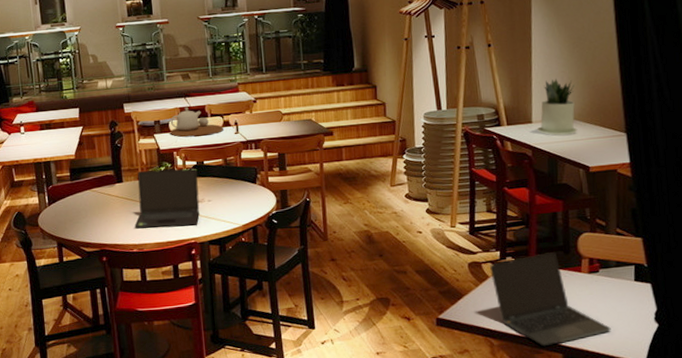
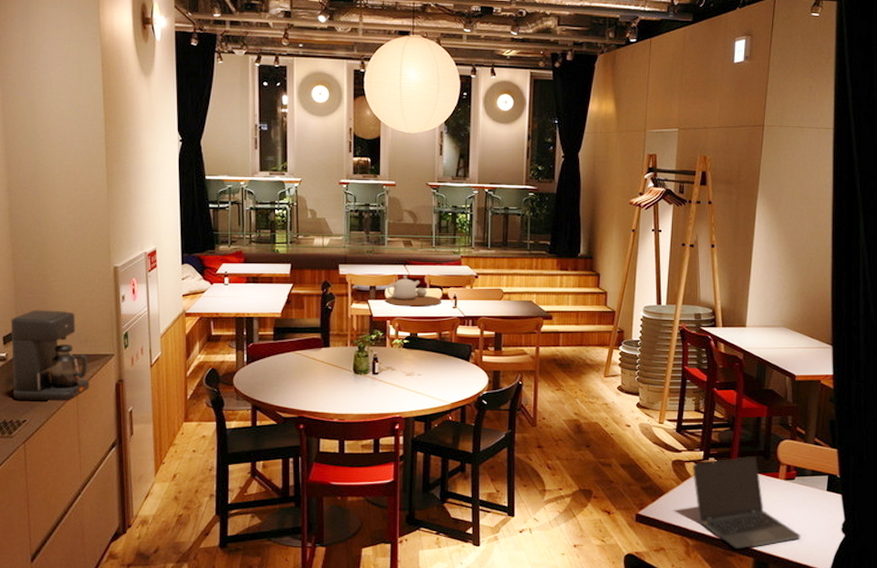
laptop: present [135,168,200,229] -> none [338,338,410,399]
planter: present [537,78,578,136] -> none [750,285,790,342]

